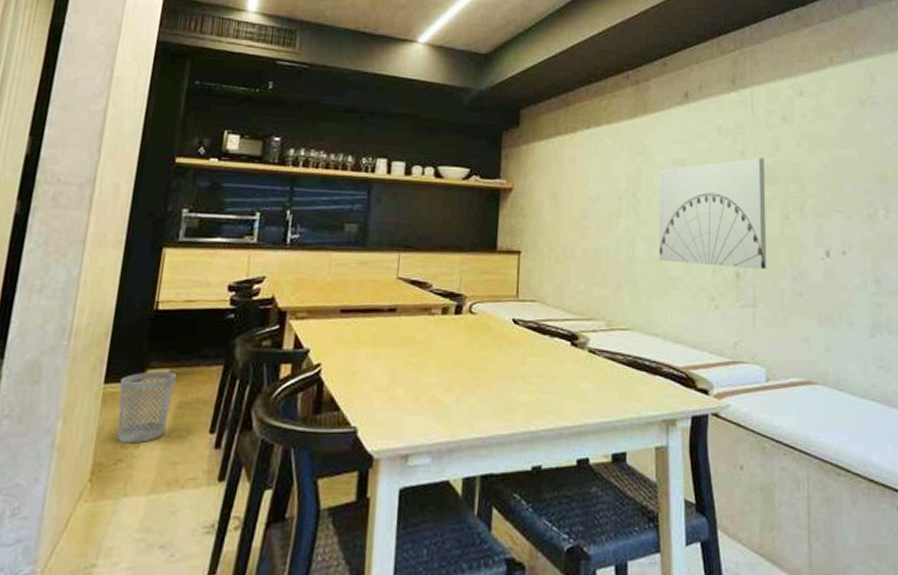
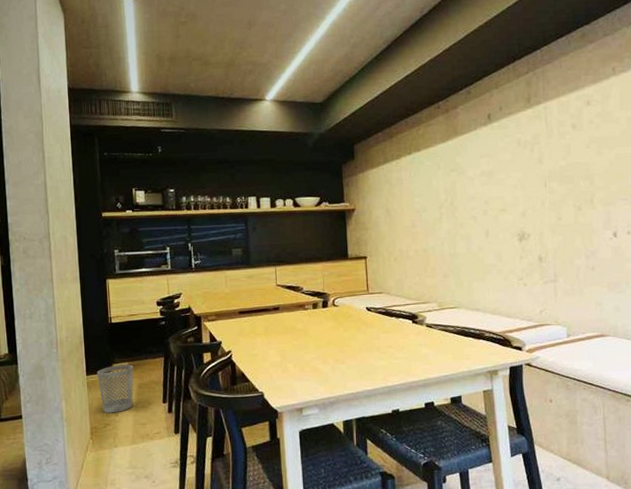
wall art: present [658,157,767,270] -> none [471,162,564,254]

